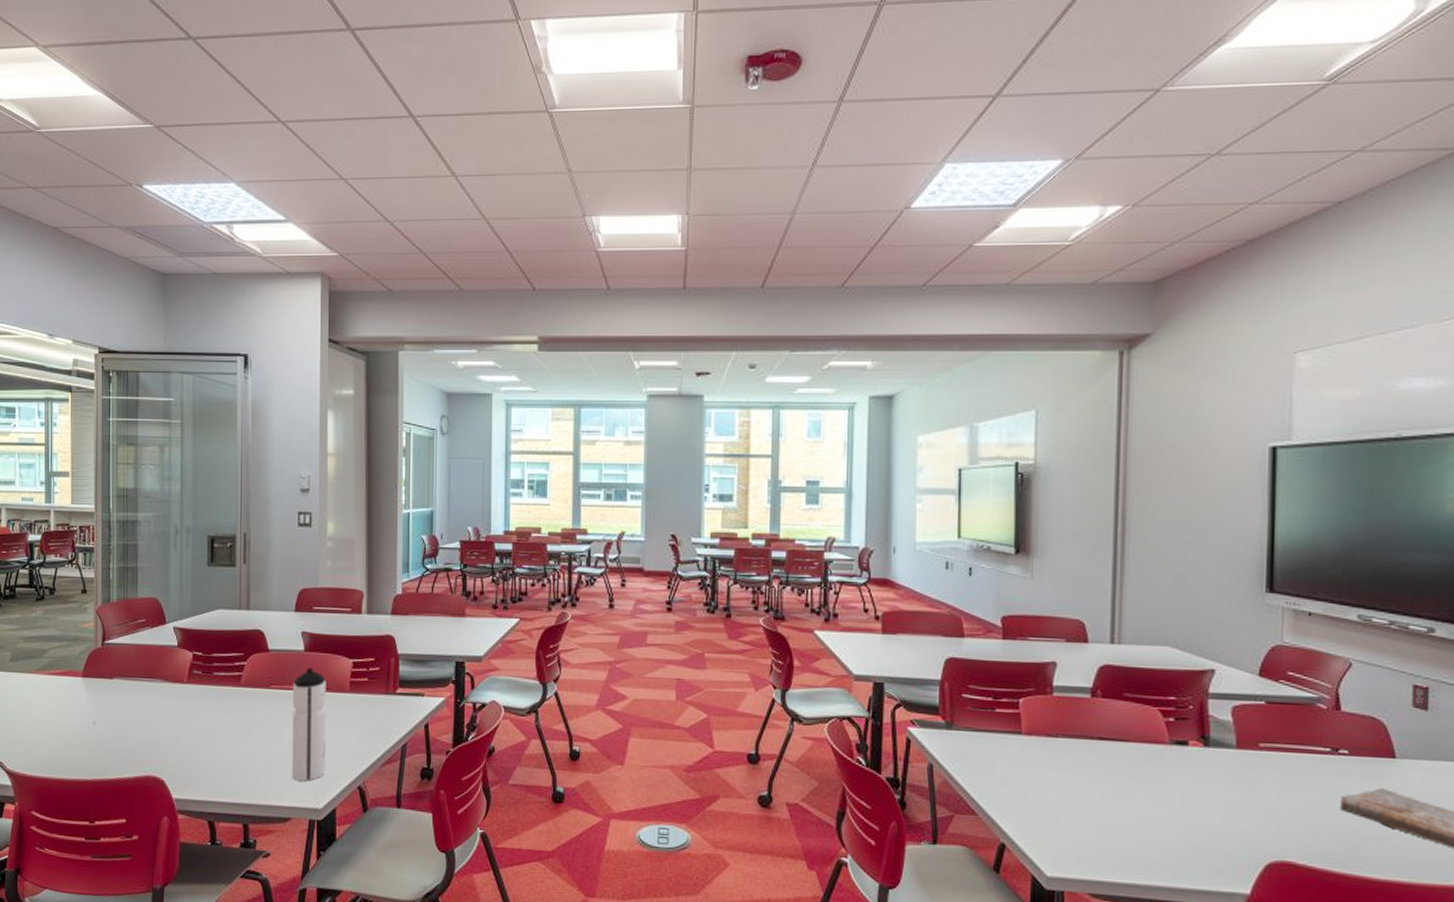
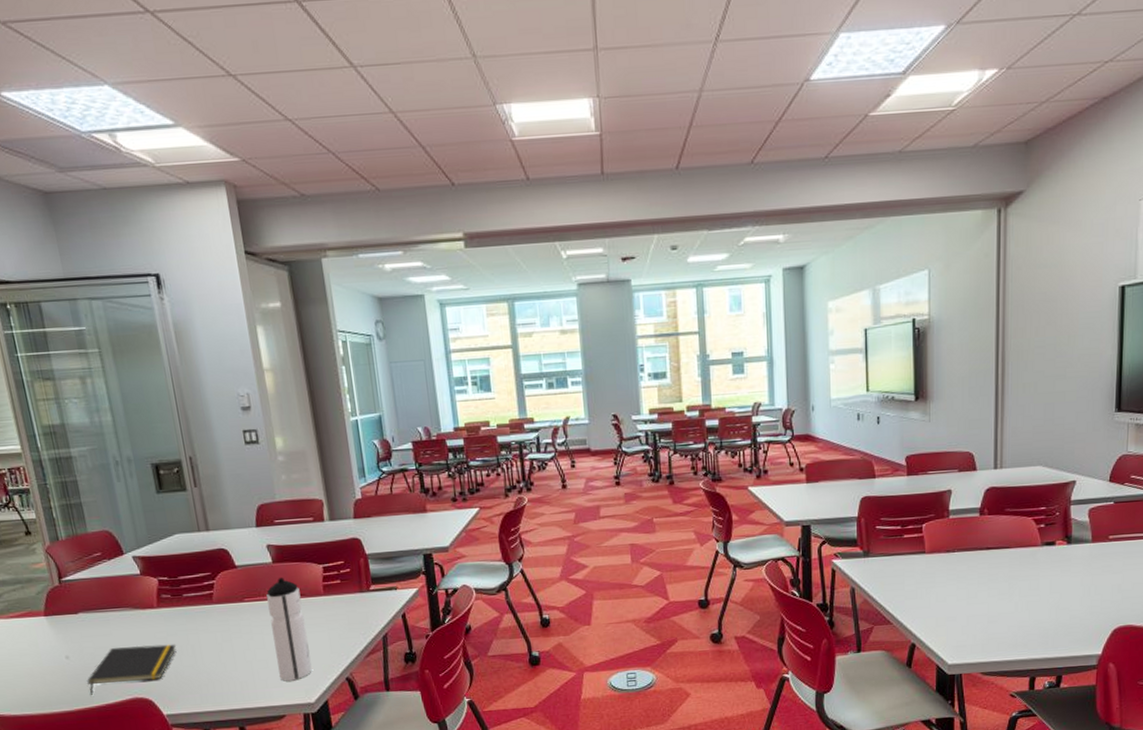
notepad: none [107,720,198,766] -> present [87,644,177,695]

